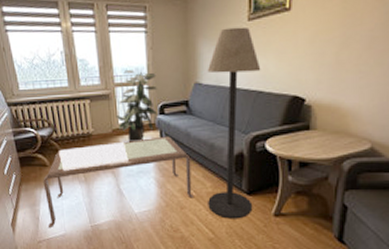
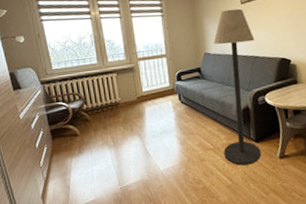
coffee table: present [43,136,193,229] -> none [74,98,211,196]
indoor plant: present [116,70,158,143] -> none [140,46,176,107]

